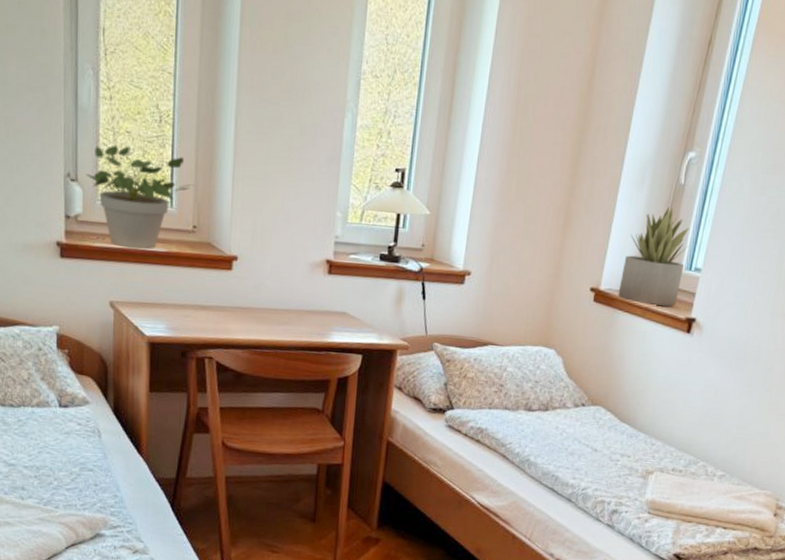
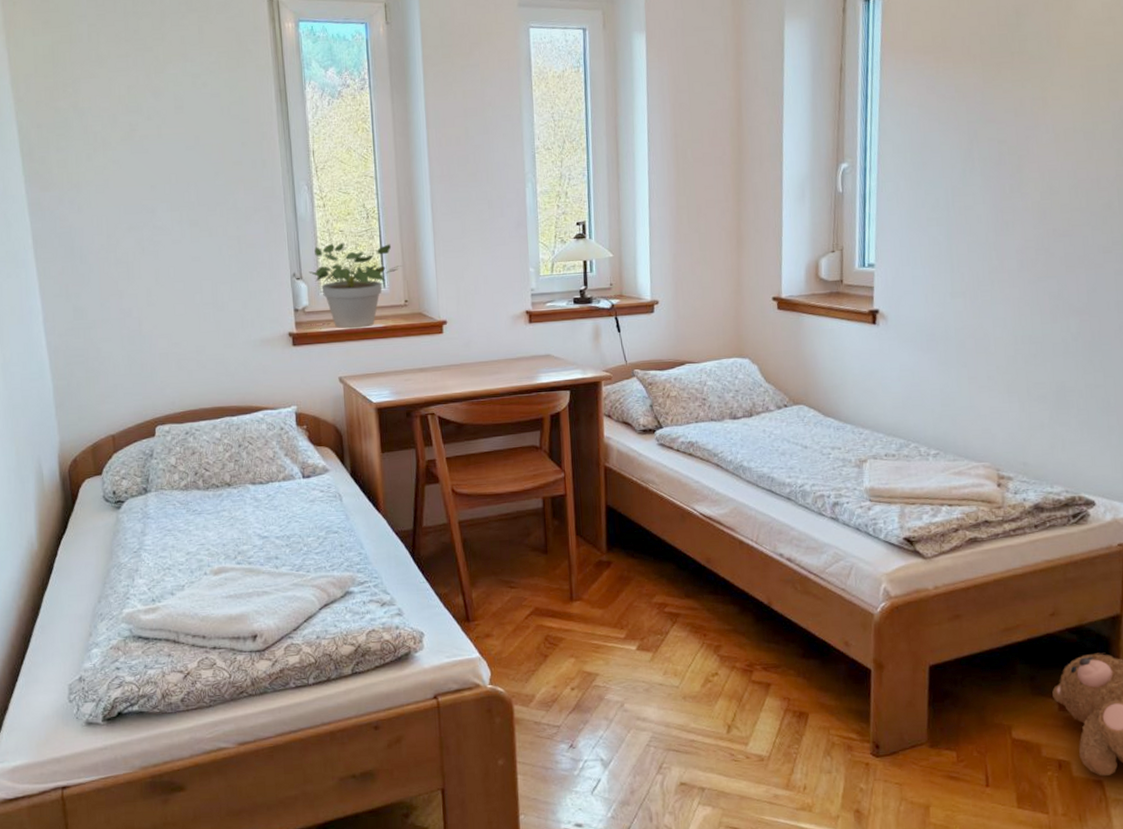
succulent plant: present [618,206,689,307] -> none [799,213,858,305]

